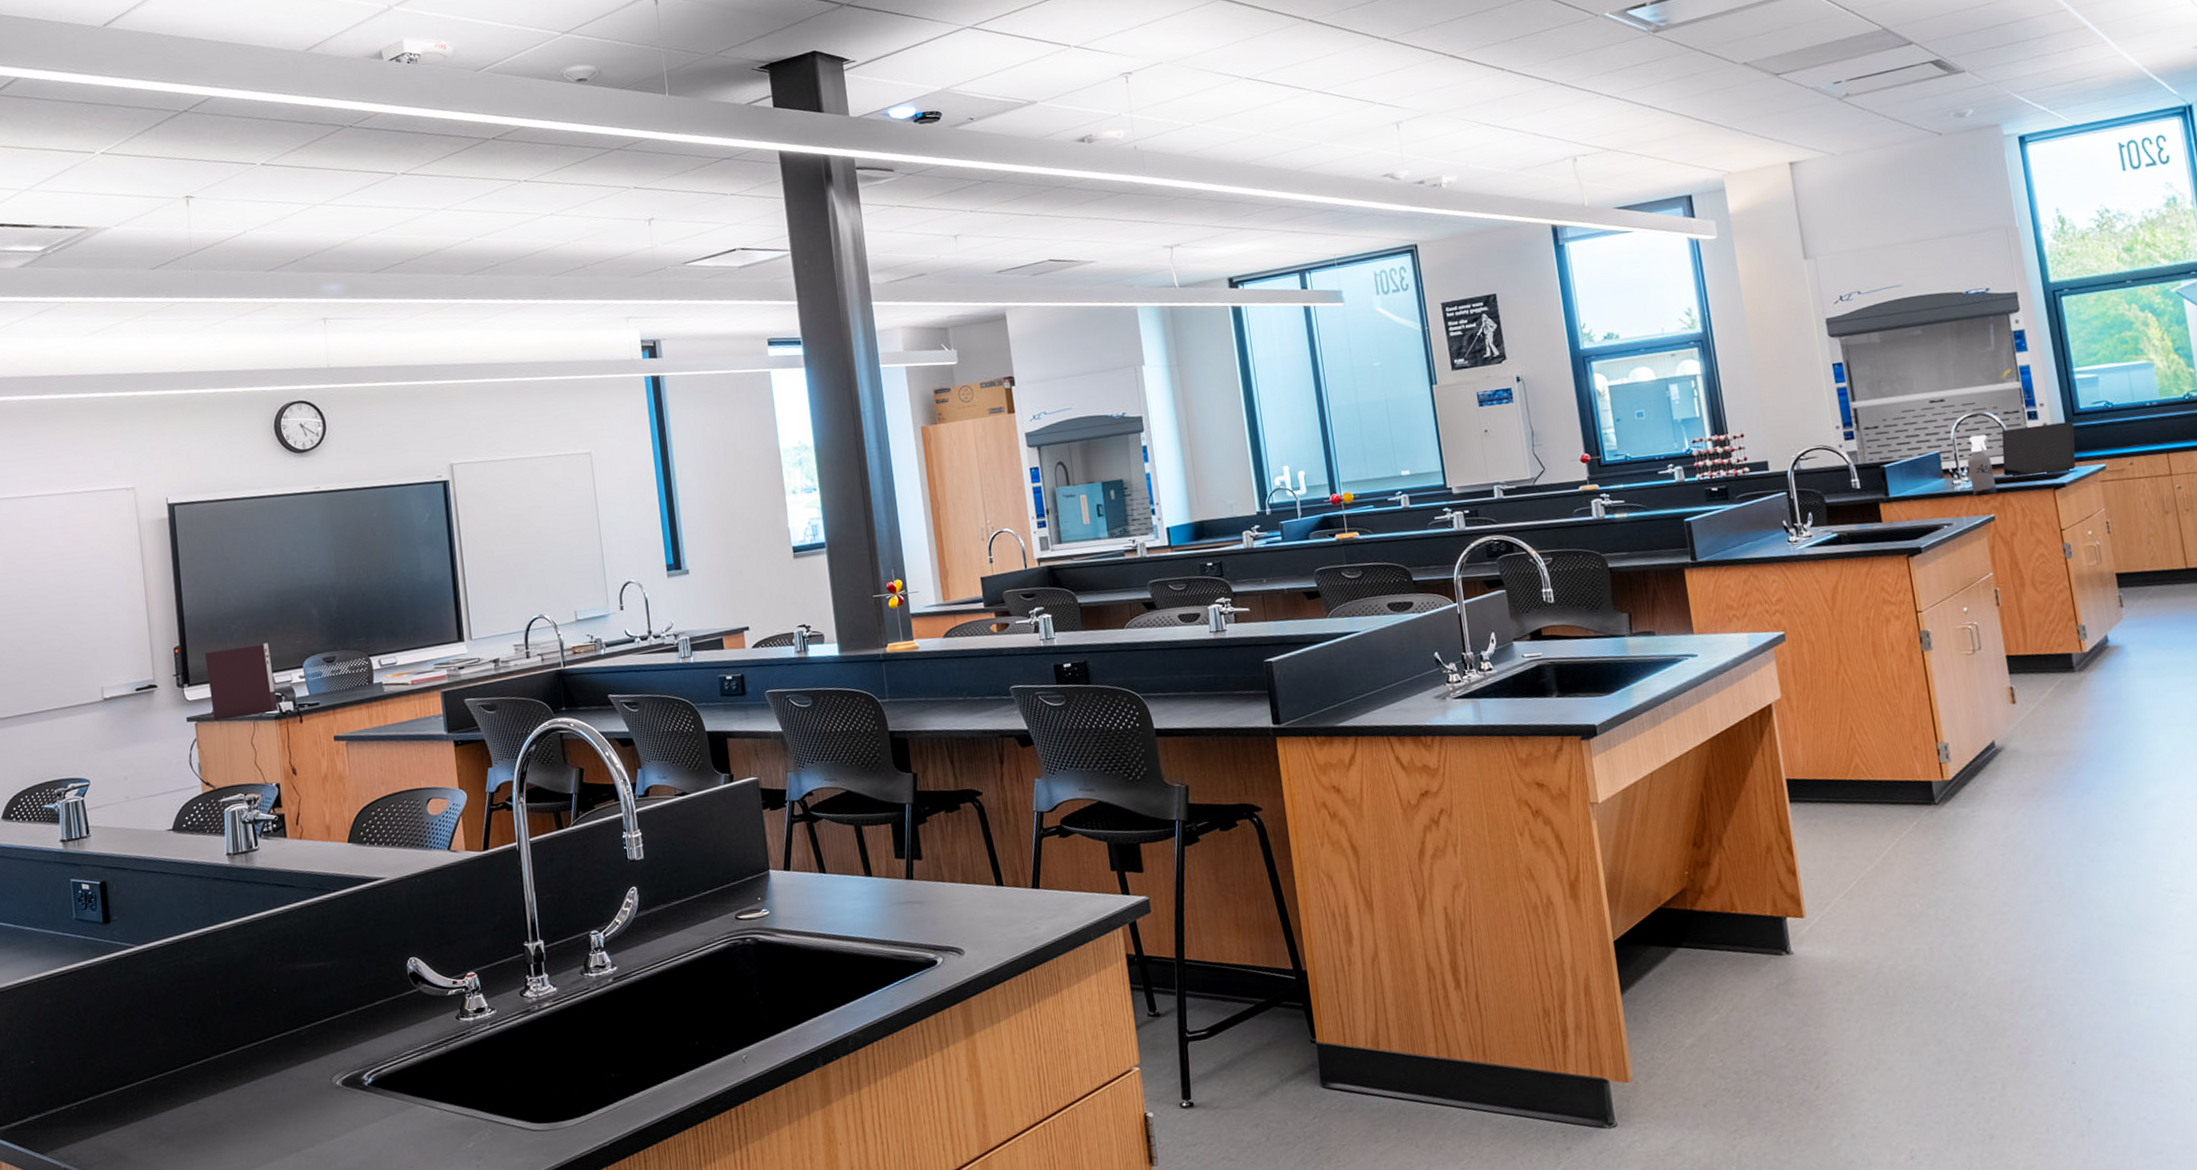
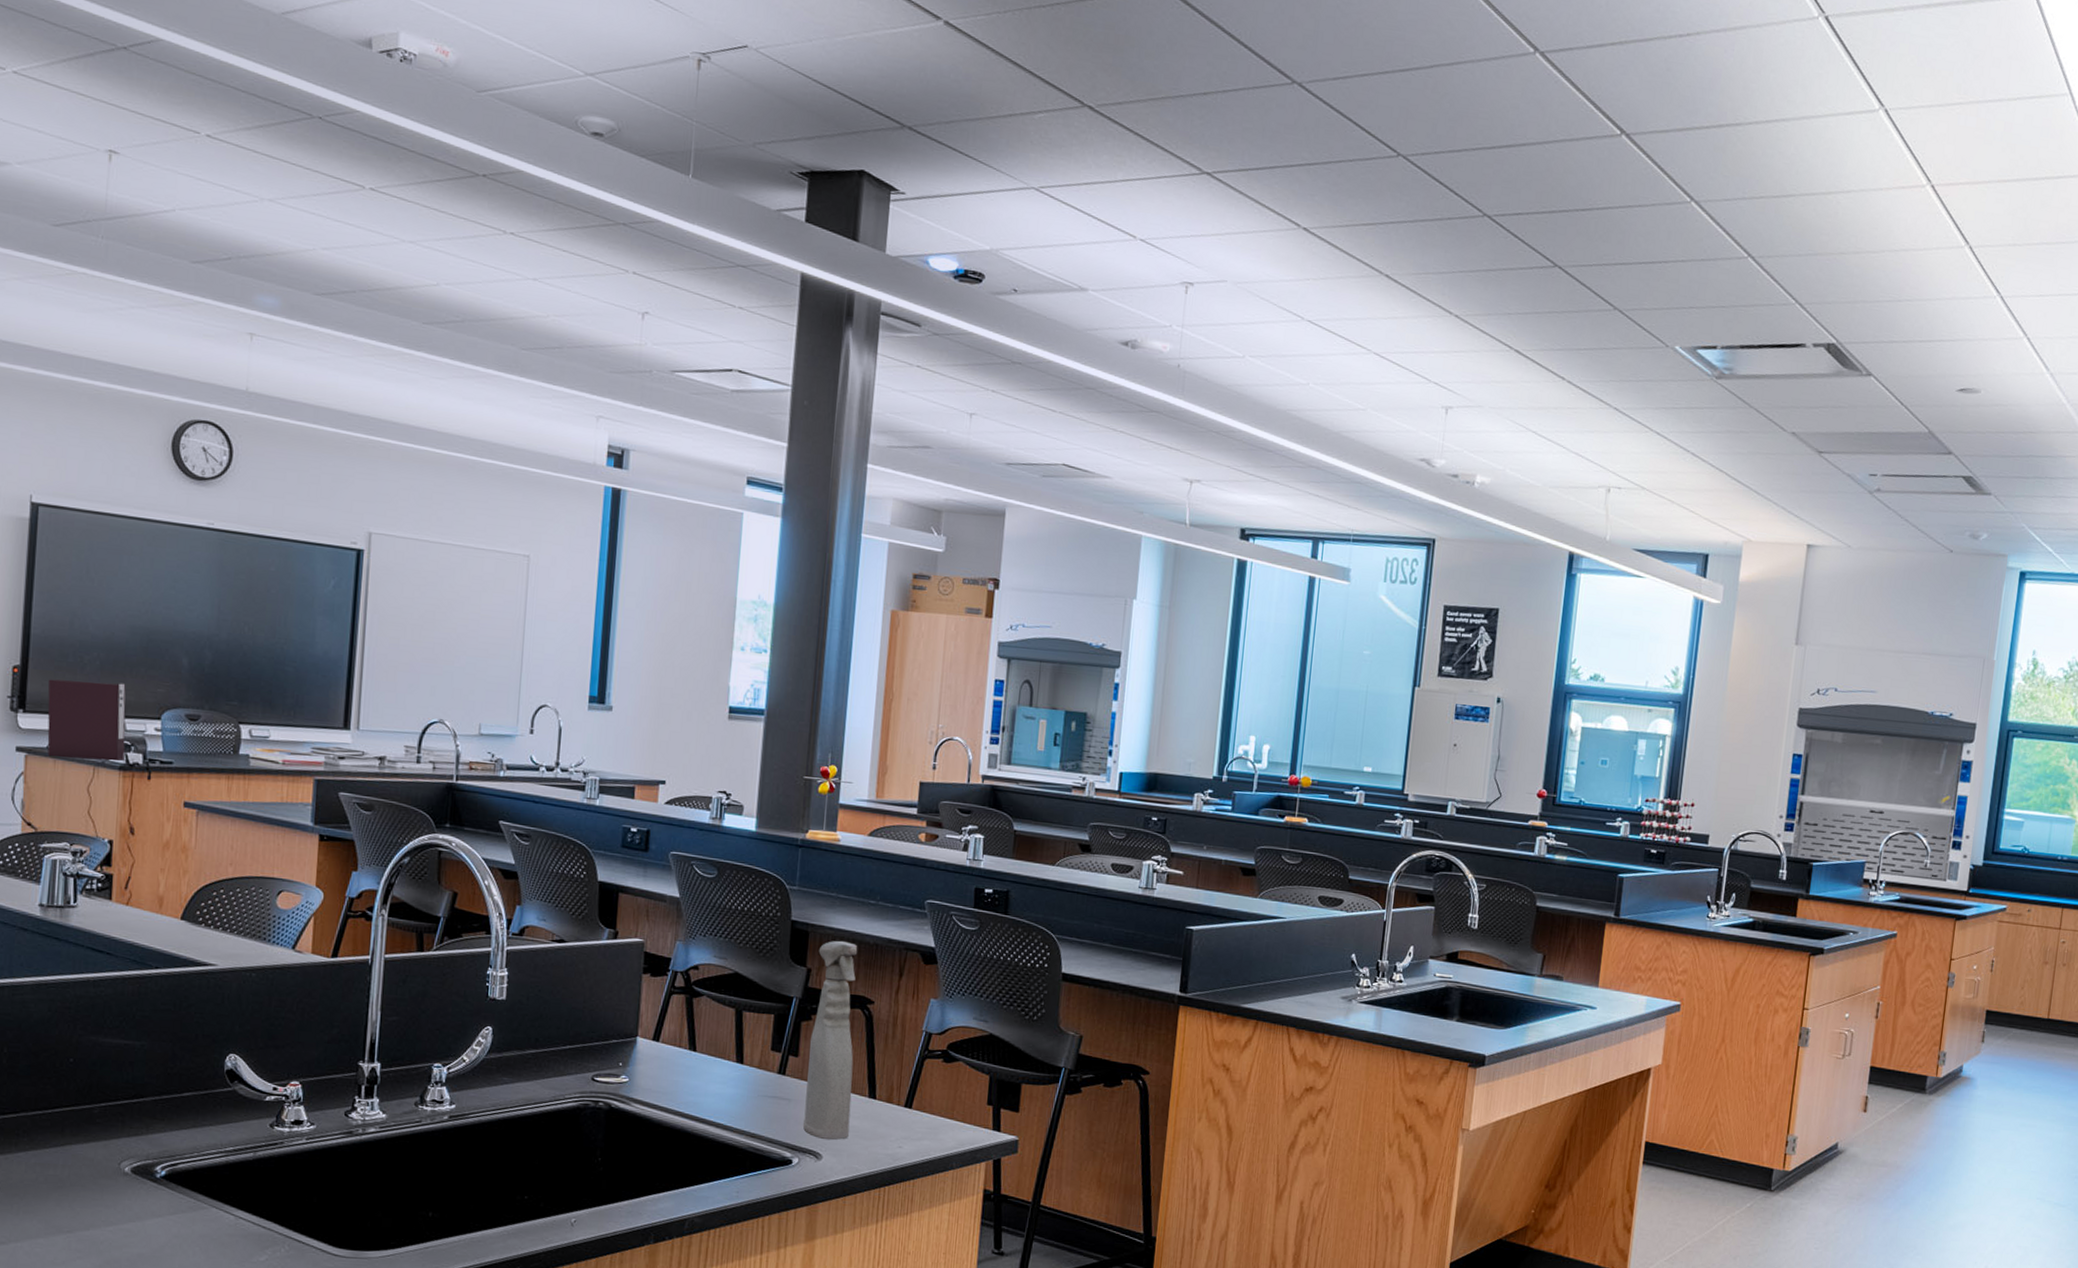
spray bottle: none [920,740,985,935] -> present [803,940,858,1140]
spray bottle: present [1967,434,1997,497] -> none [1884,852,1912,913]
laptop: present [1993,421,2076,481] -> none [1905,853,1990,907]

